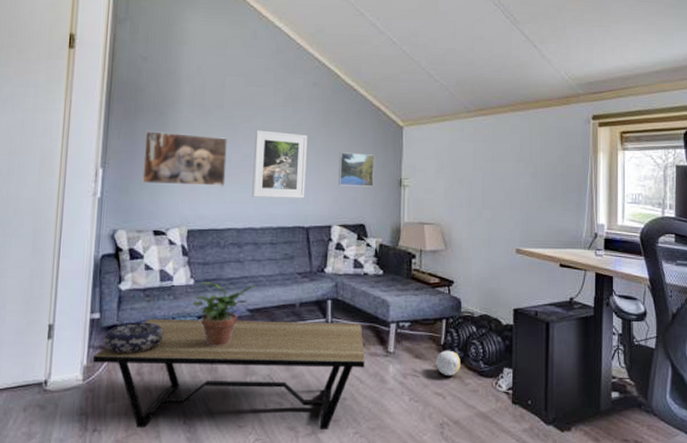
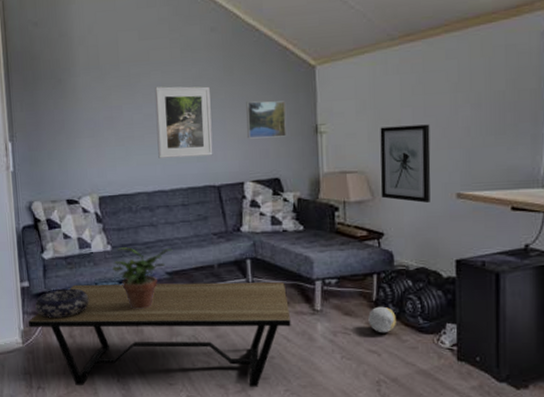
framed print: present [142,131,227,188] -> none [46,98,131,154]
wall art: none [453,186,496,255] -> present [380,124,431,203]

